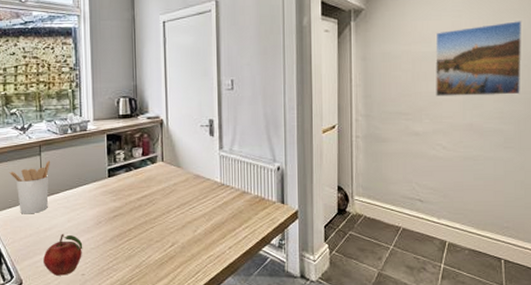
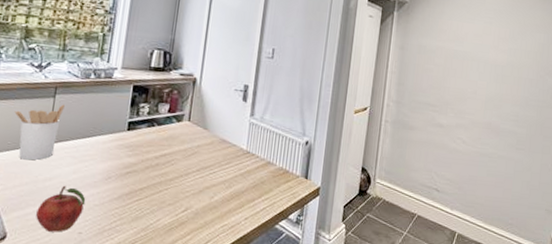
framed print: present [435,20,522,96] -> none [462,34,542,102]

